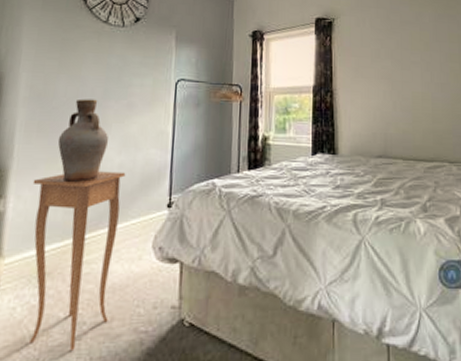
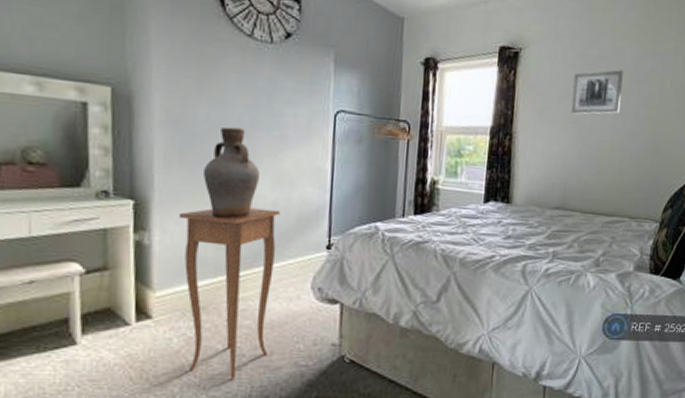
wall art: none [382,31,427,71] -> present [571,70,623,114]

